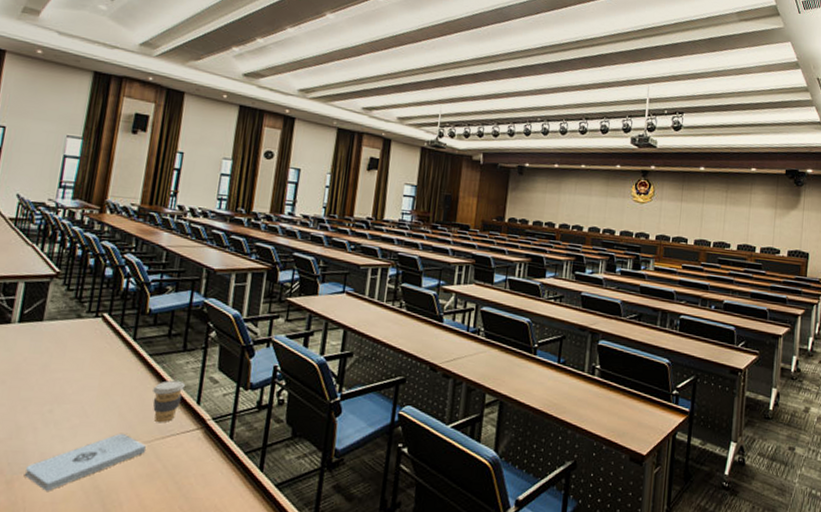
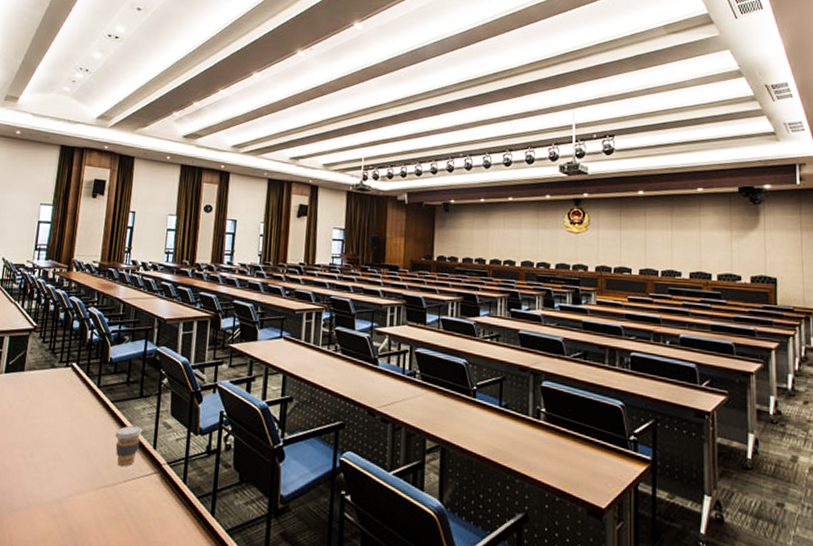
notepad: present [24,434,147,491] -> none [11,477,112,530]

